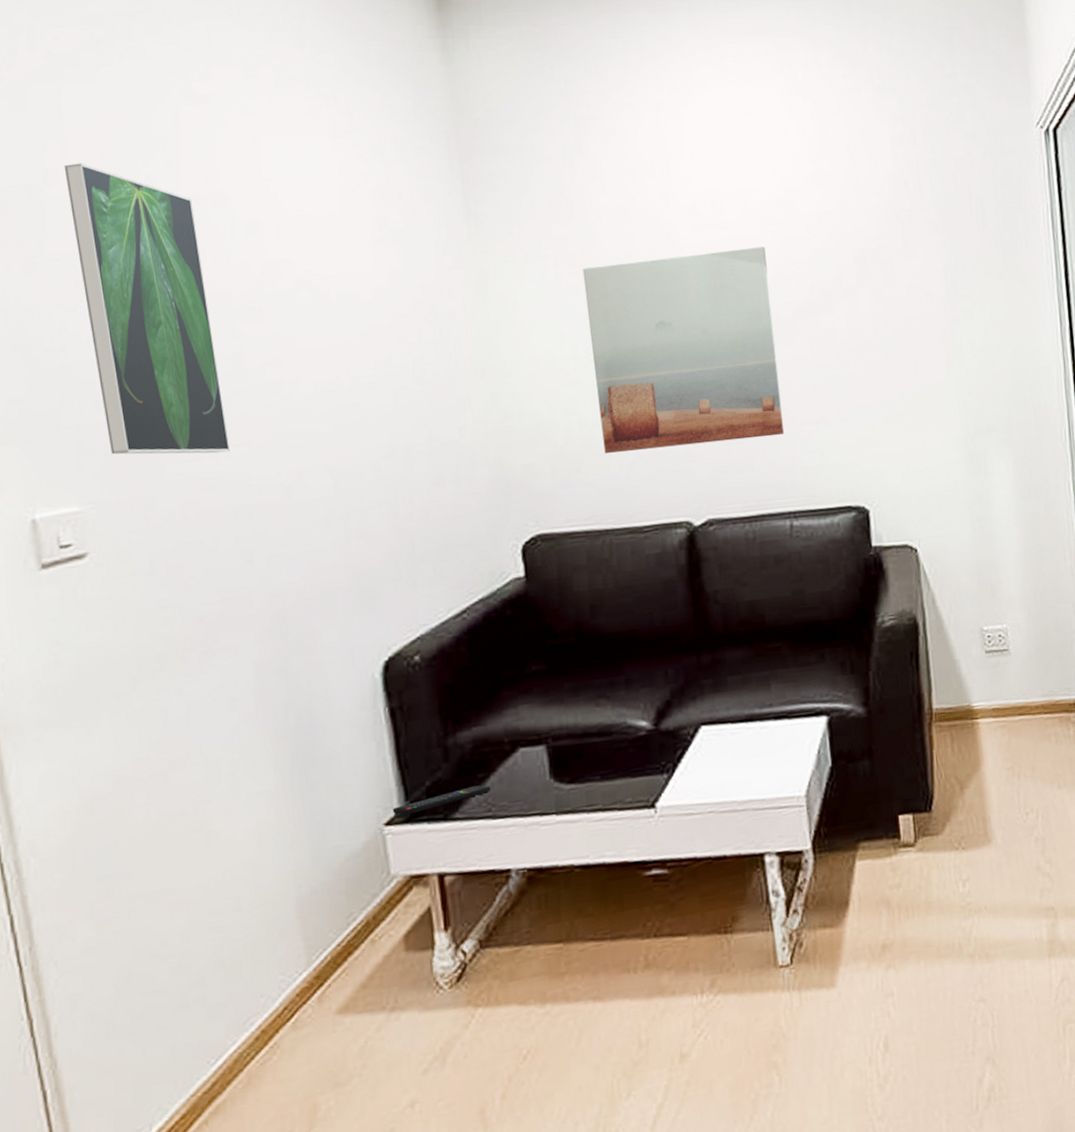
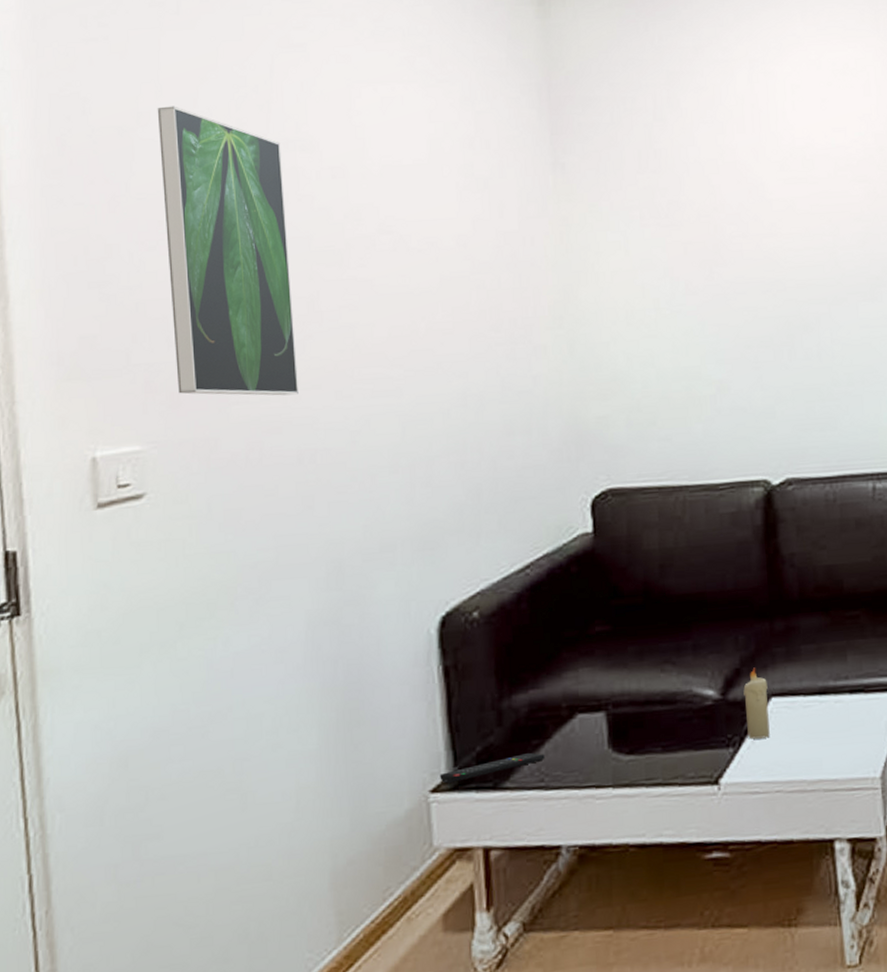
wall art: present [582,246,784,454] -> none [667,203,869,408]
candle: none [674,699,701,765] -> present [743,667,770,739]

